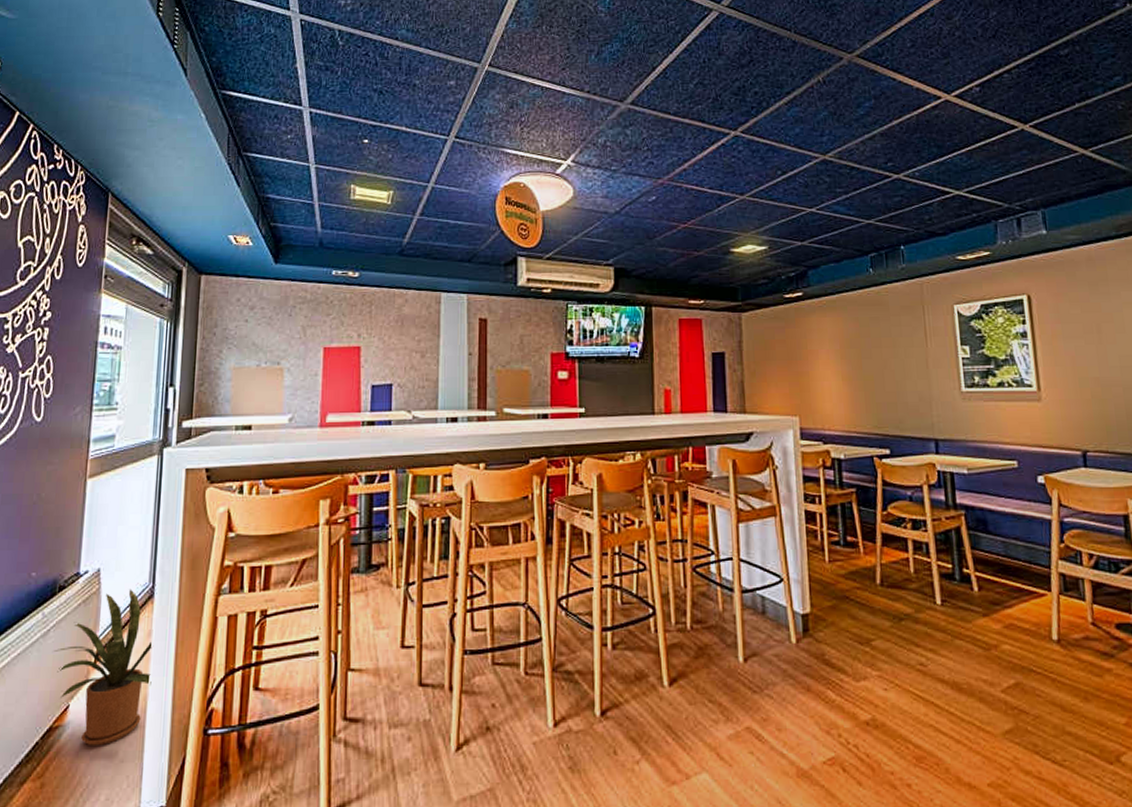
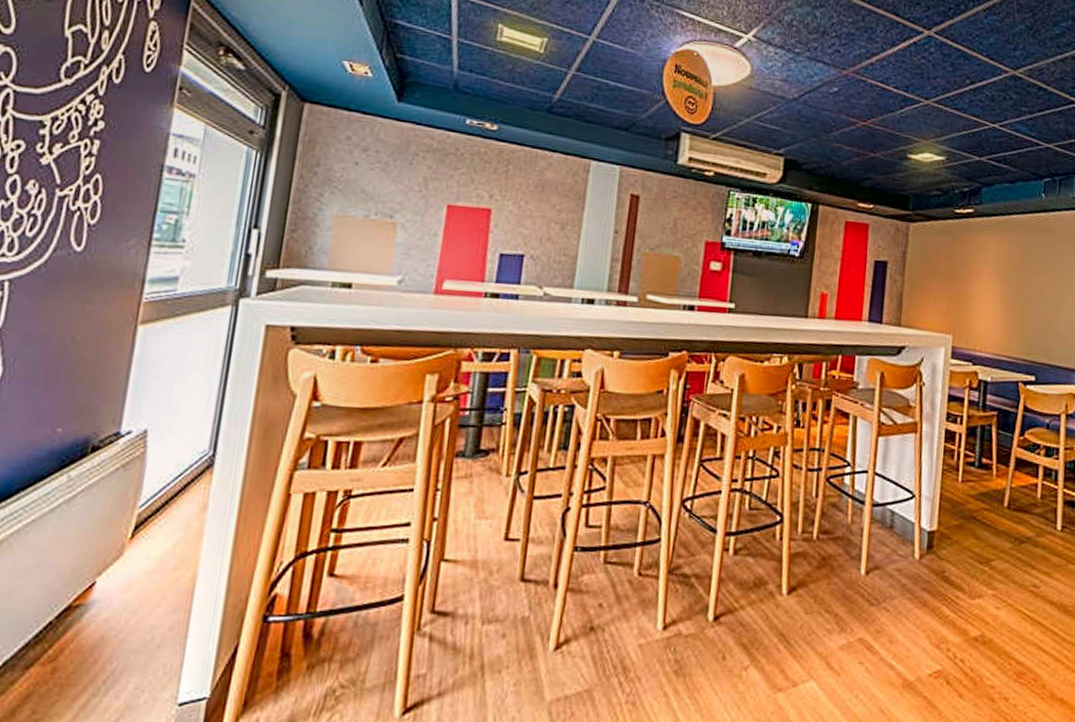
house plant: present [53,589,152,746] -> none [79,455,207,630]

